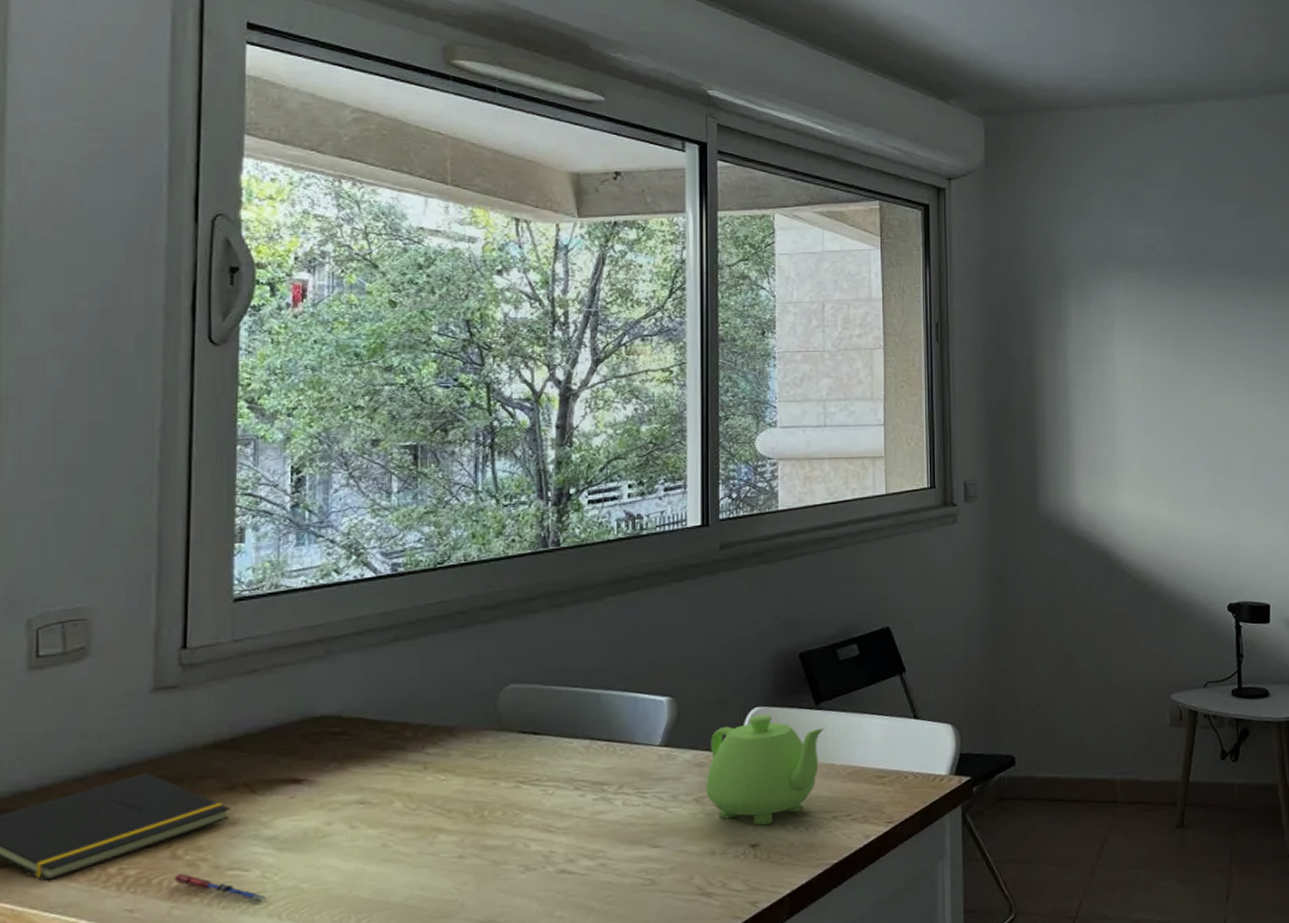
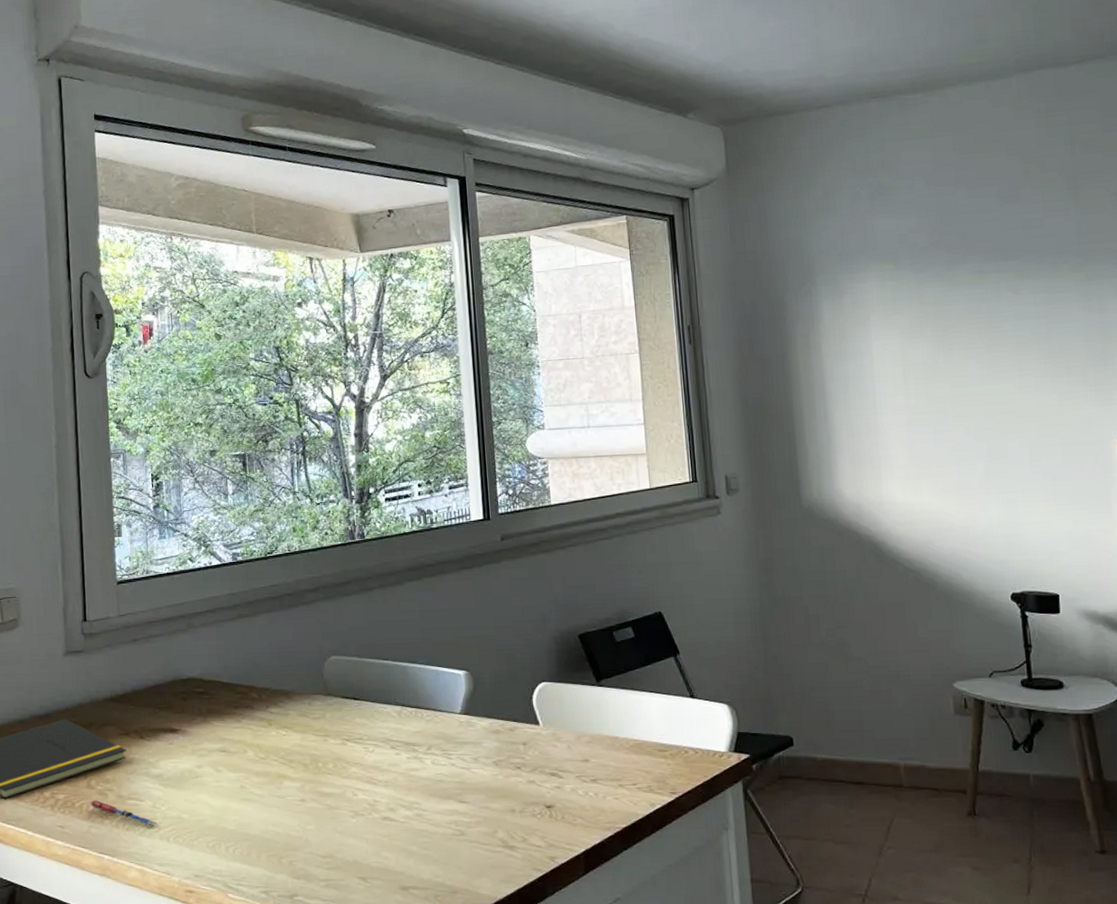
teapot: present [706,714,825,826] -> none [502,689,607,789]

